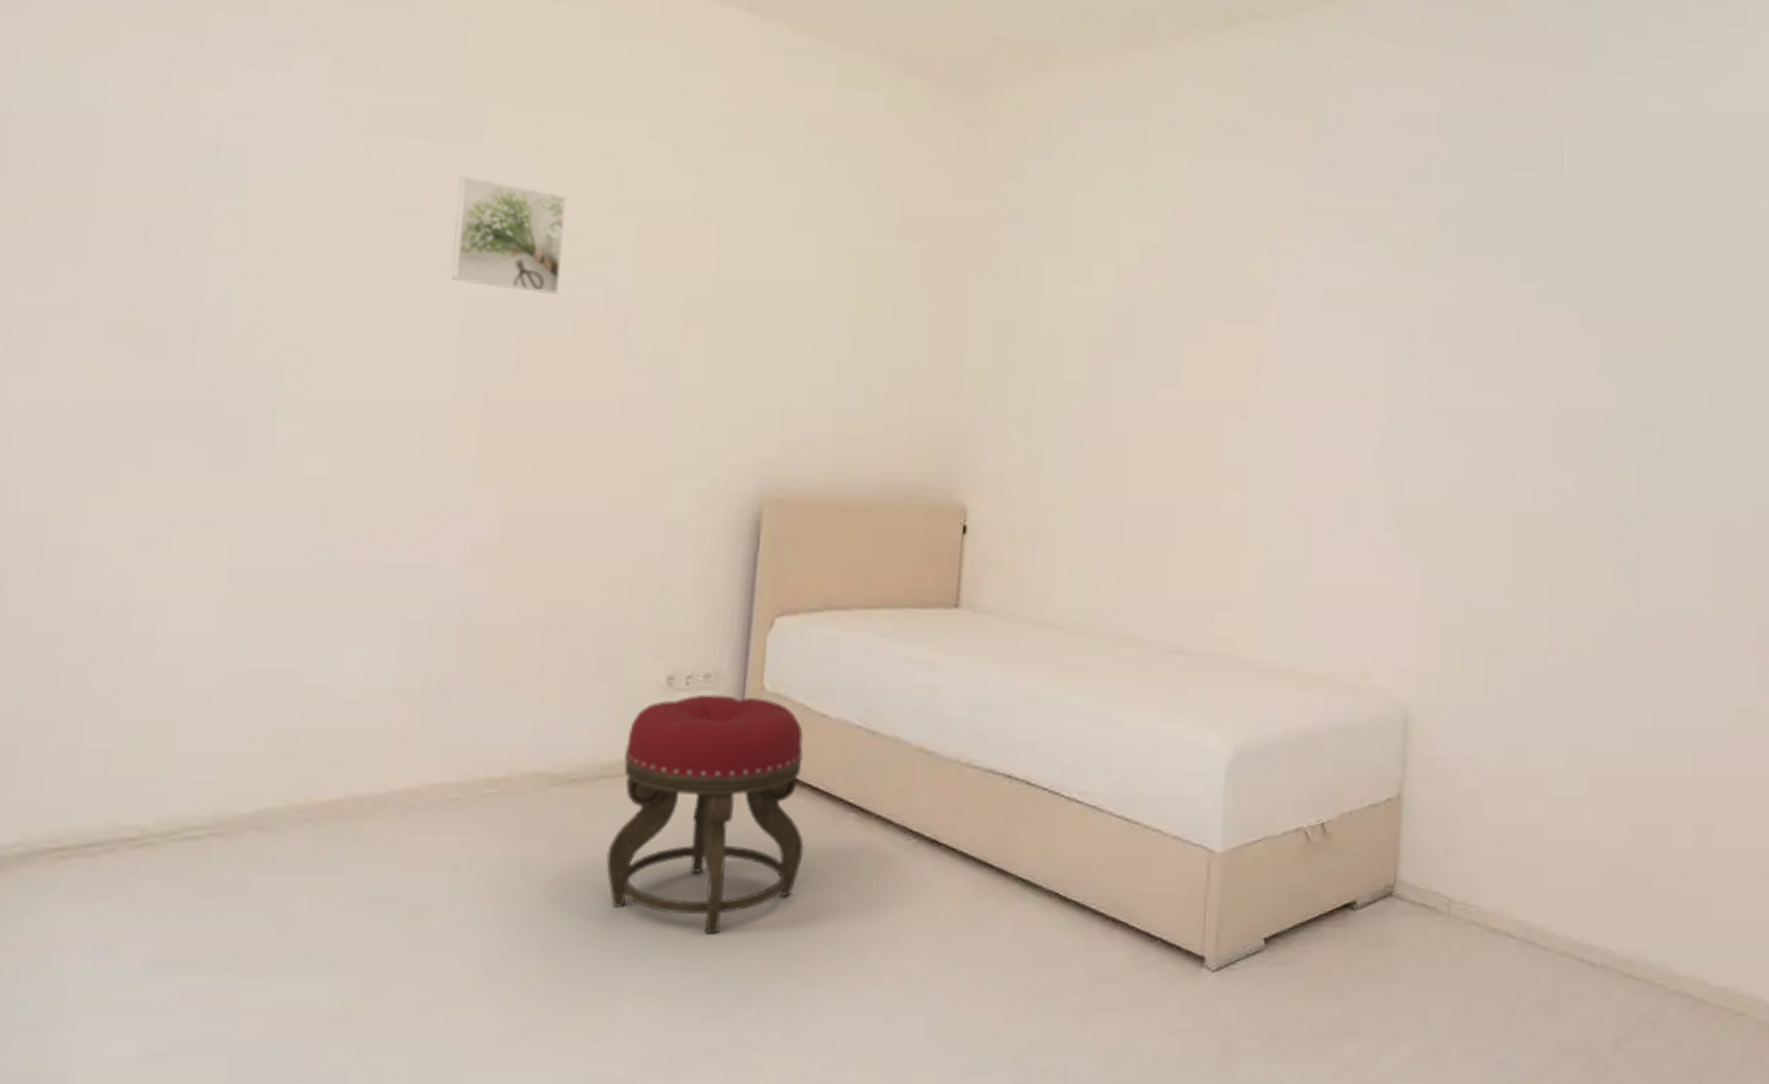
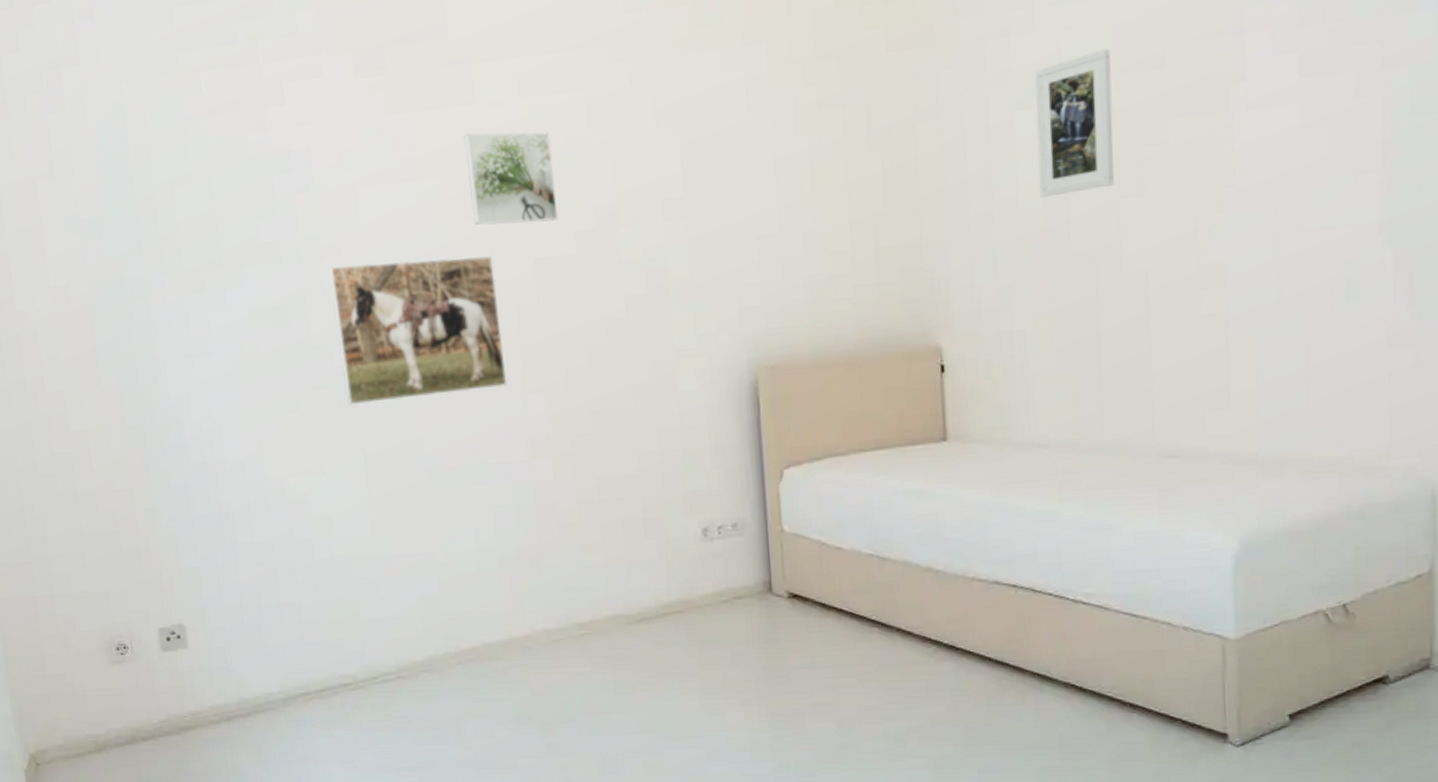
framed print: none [226,291,467,475] -> present [328,255,508,406]
stool: present [606,694,804,935] -> none [679,539,839,733]
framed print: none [1083,242,1162,374] -> present [1035,48,1114,198]

